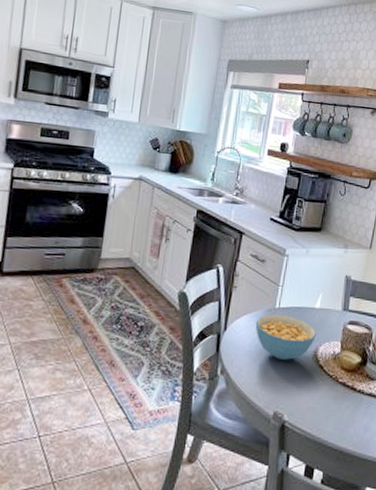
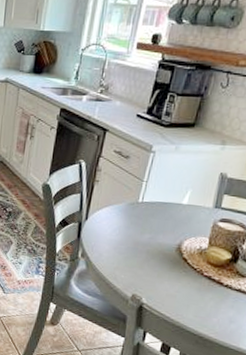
cereal bowl: present [256,314,317,360] -> none [117,208,183,251]

